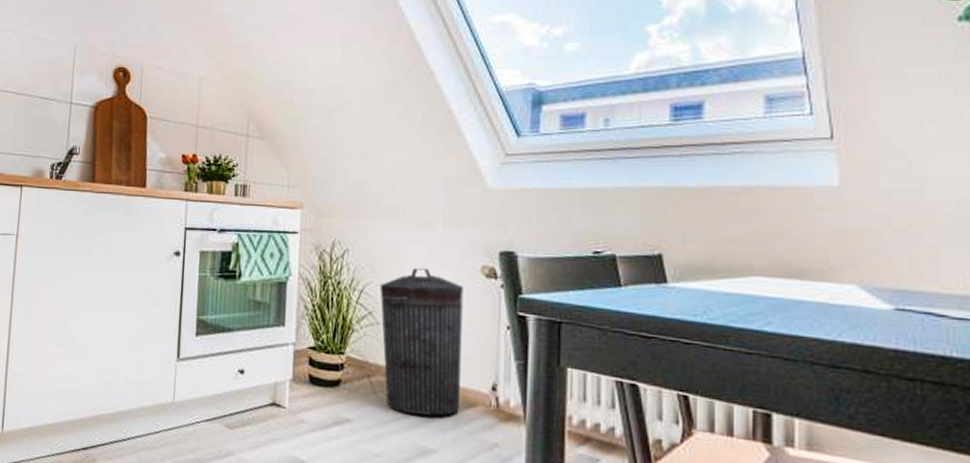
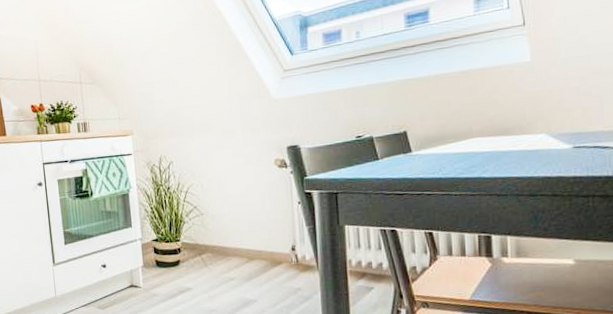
trash can: present [380,267,463,416] -> none [200,167,270,277]

